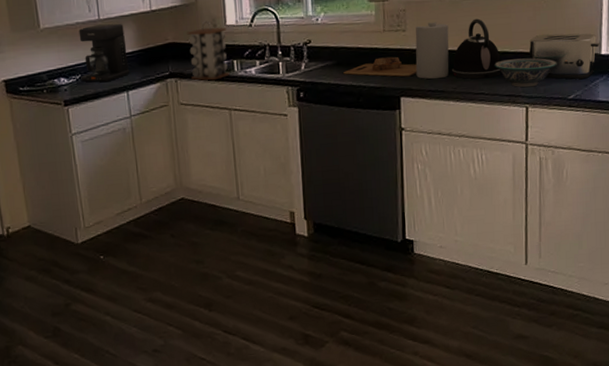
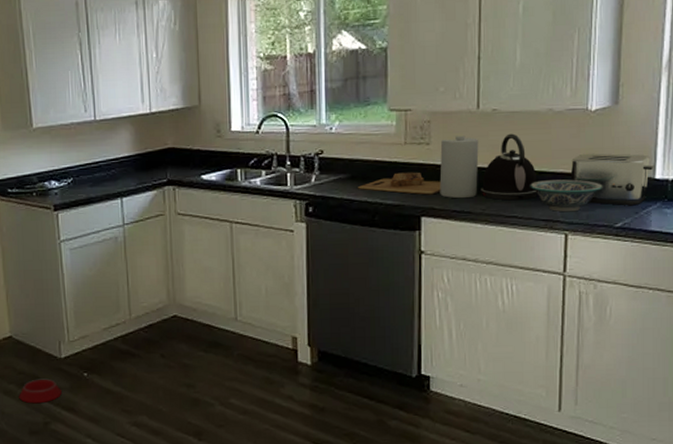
pet bowl: none [40,263,80,288] -> present [19,378,62,404]
coffee maker: present [78,23,130,82] -> none [73,125,125,187]
spice rack: present [187,21,230,81] -> none [188,125,233,191]

